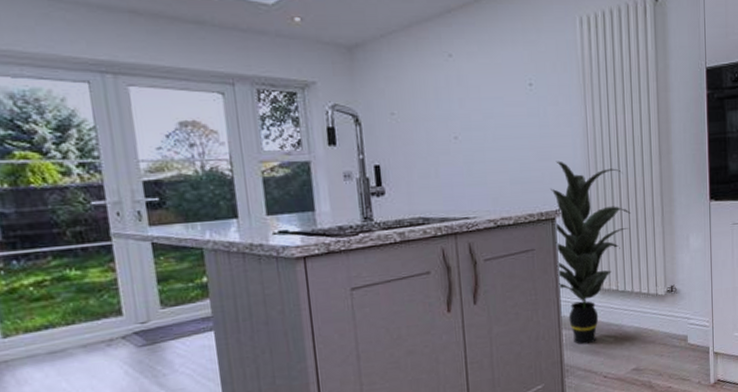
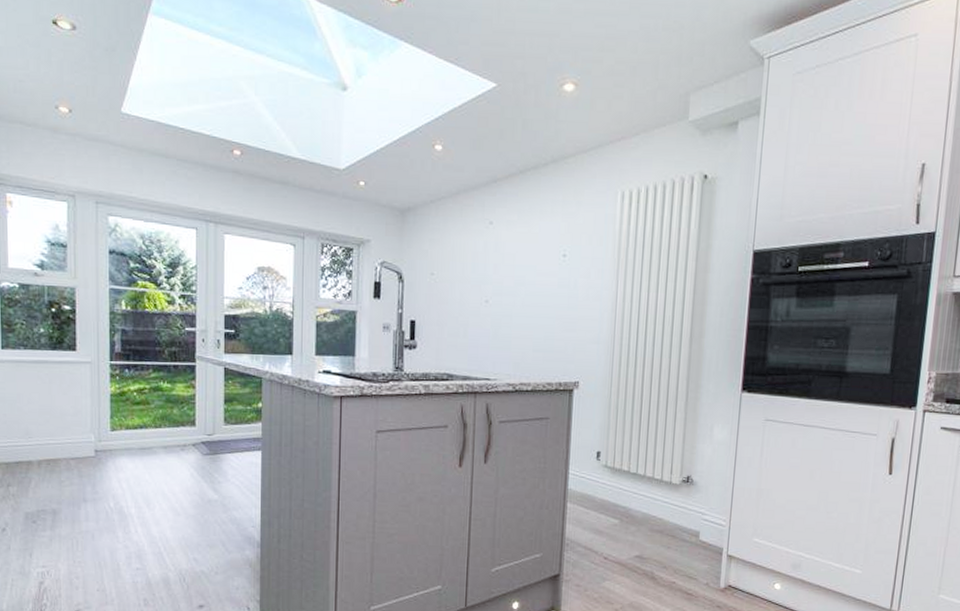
indoor plant: present [550,161,631,345] -> none [568,333,653,522]

